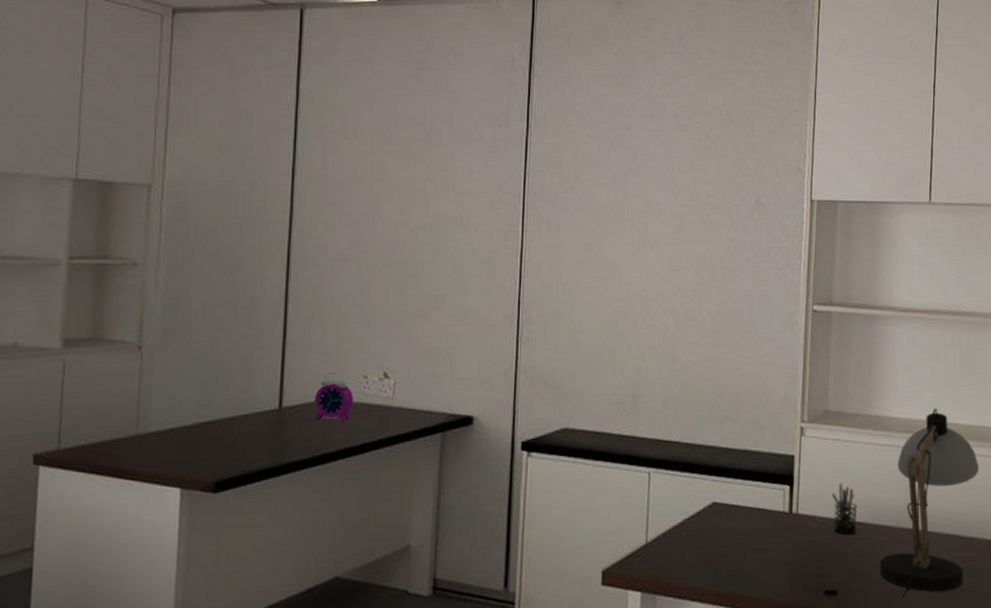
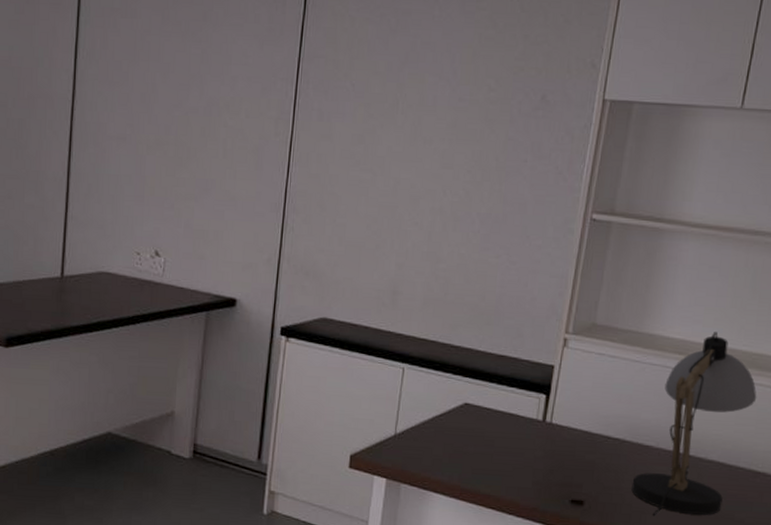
alarm clock: present [314,373,354,421] -> none [91,247,128,293]
pen holder: present [832,483,857,535] -> none [588,398,616,449]

